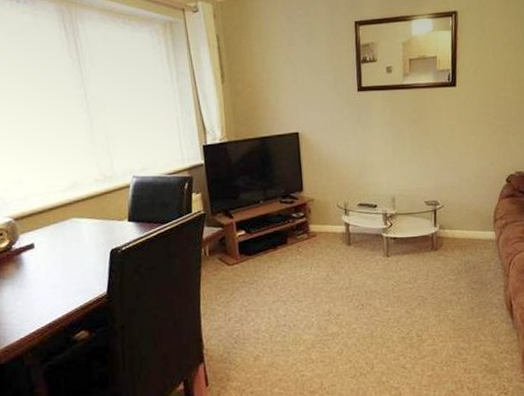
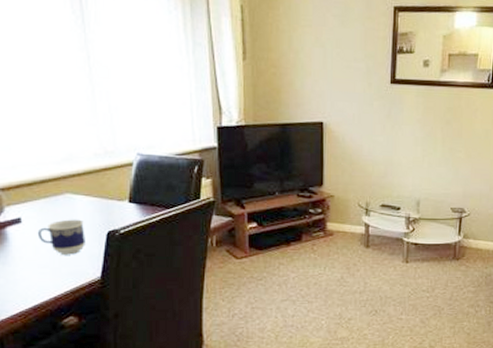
cup: none [48,240,92,275] -> present [37,219,85,255]

